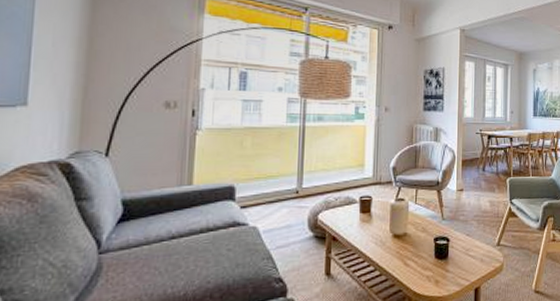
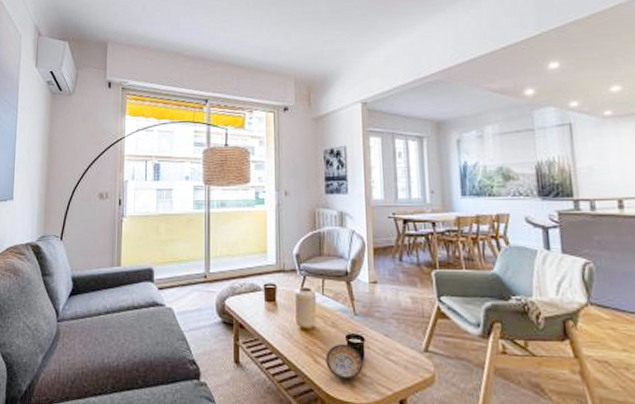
bowl: none [415,245,447,278] -> present [326,343,363,380]

